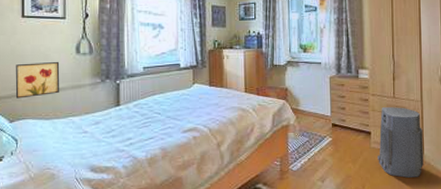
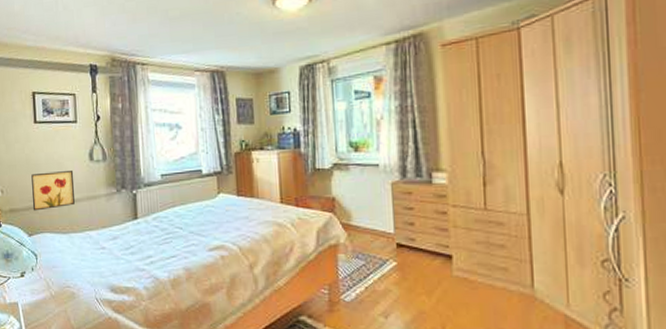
air purifier: present [378,107,423,178] -> none [463,222,533,319]

